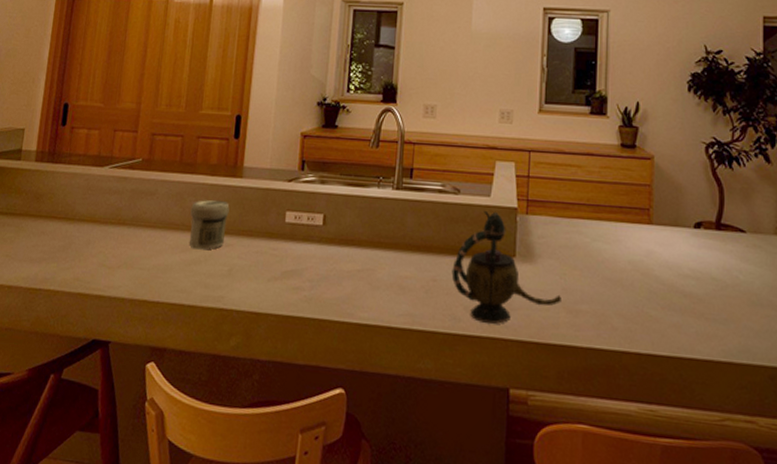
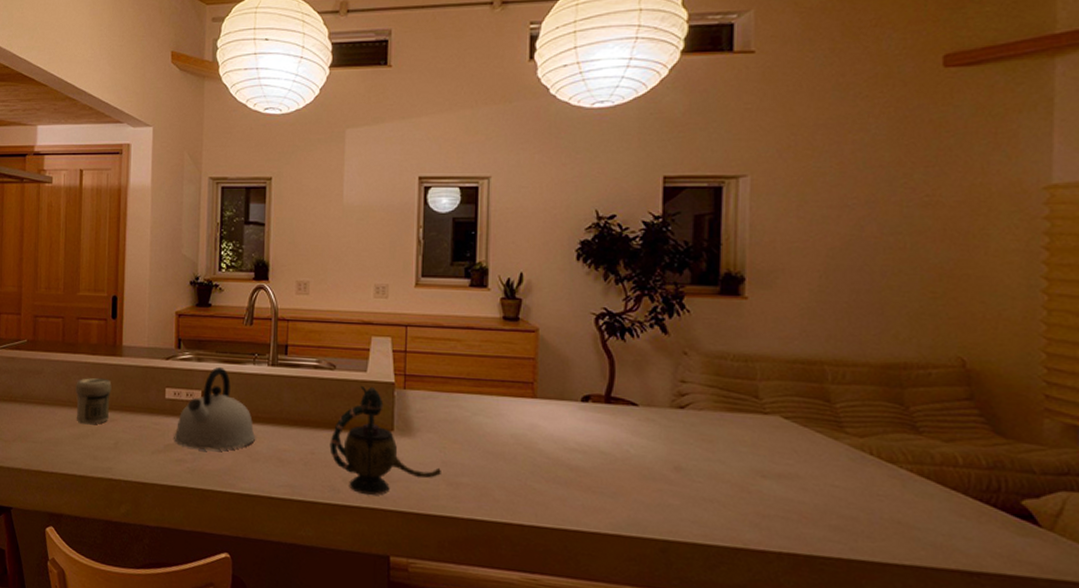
kettle: none [292,189,378,278] -> present [174,366,256,451]

